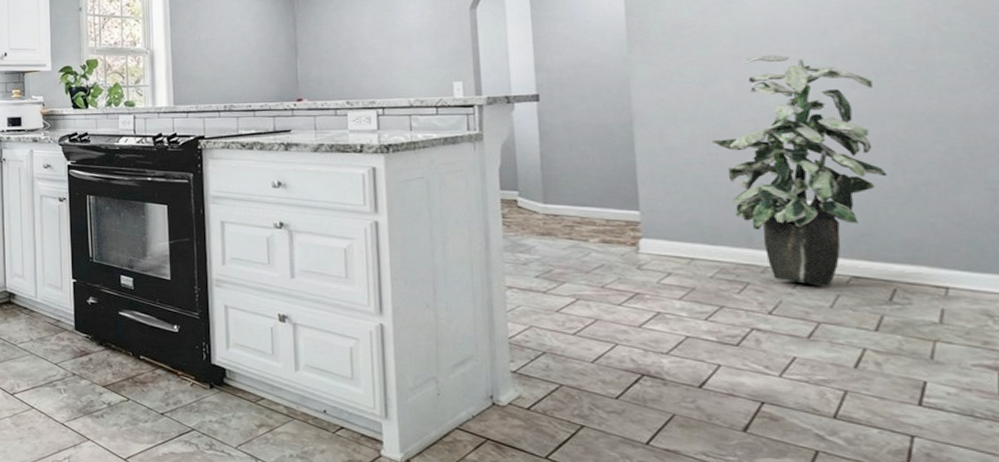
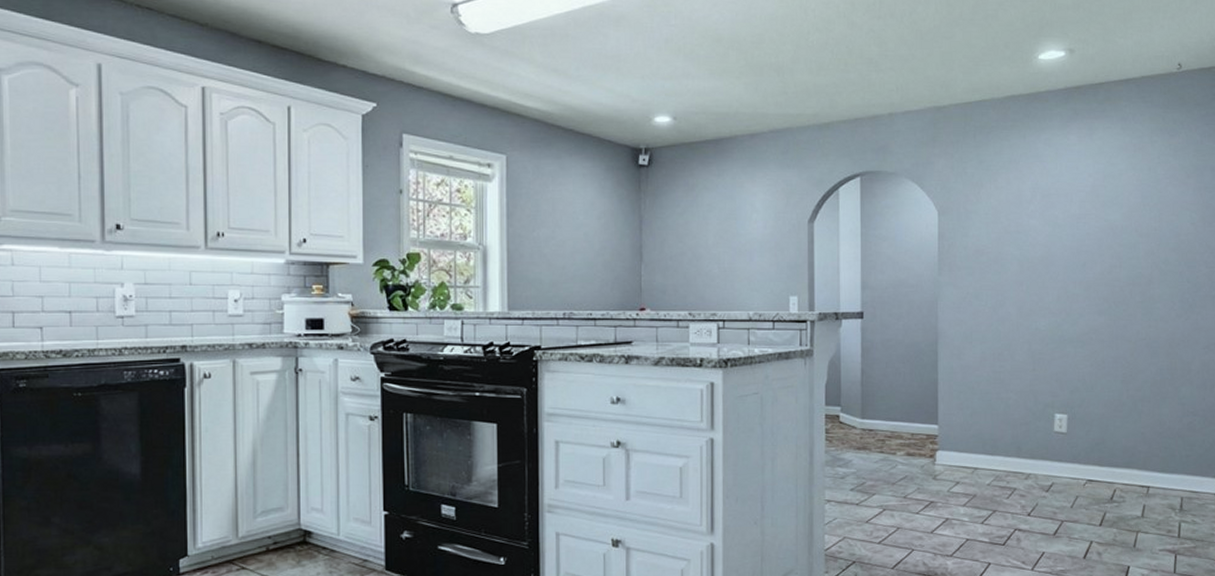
indoor plant: present [711,54,887,286] -> none [996,283,1117,489]

